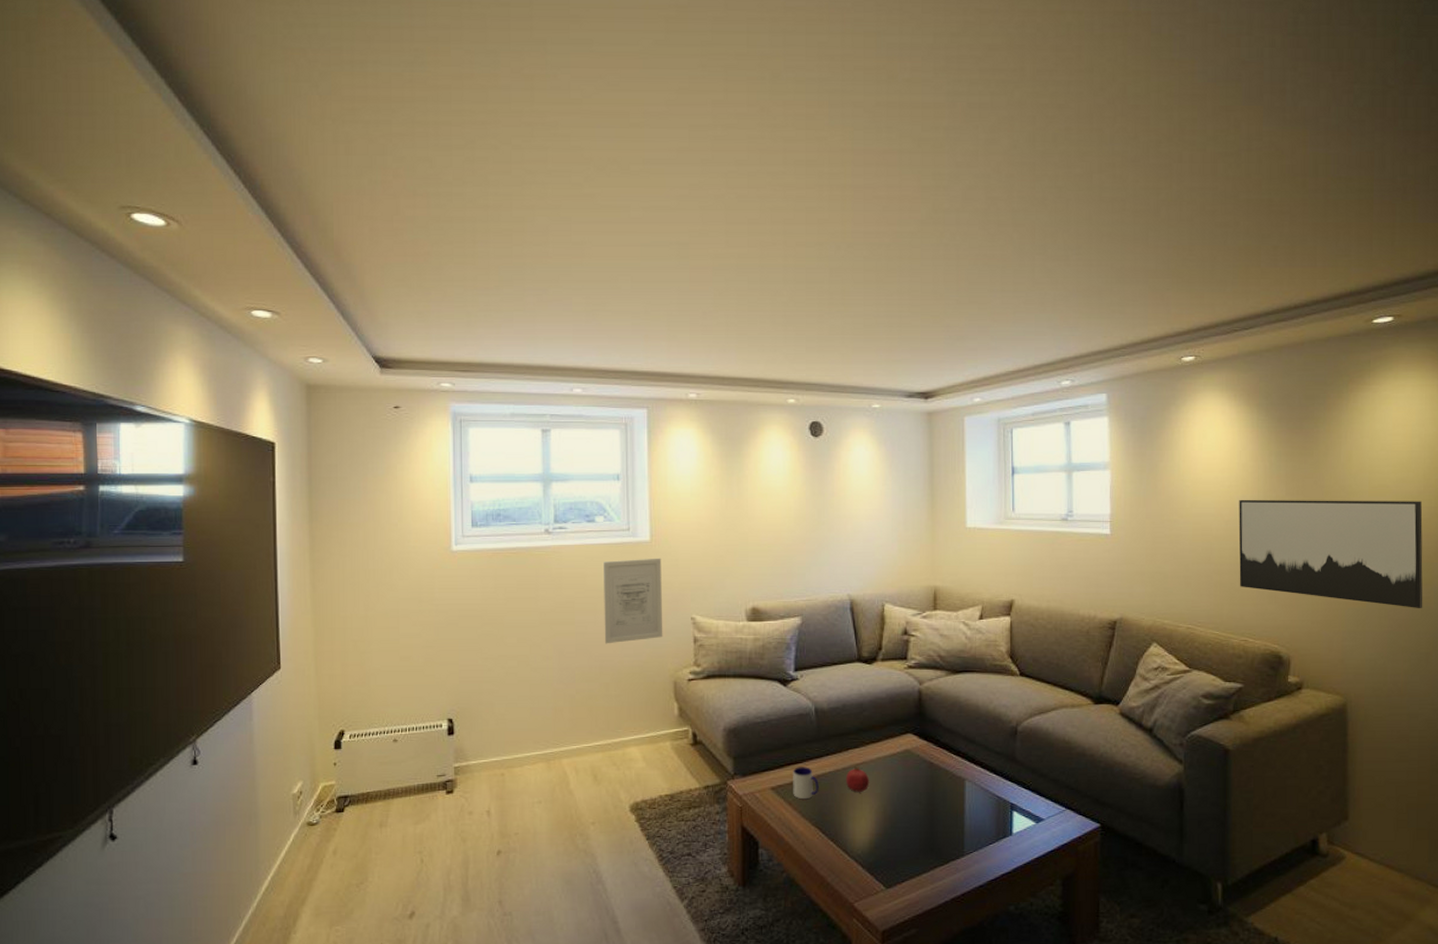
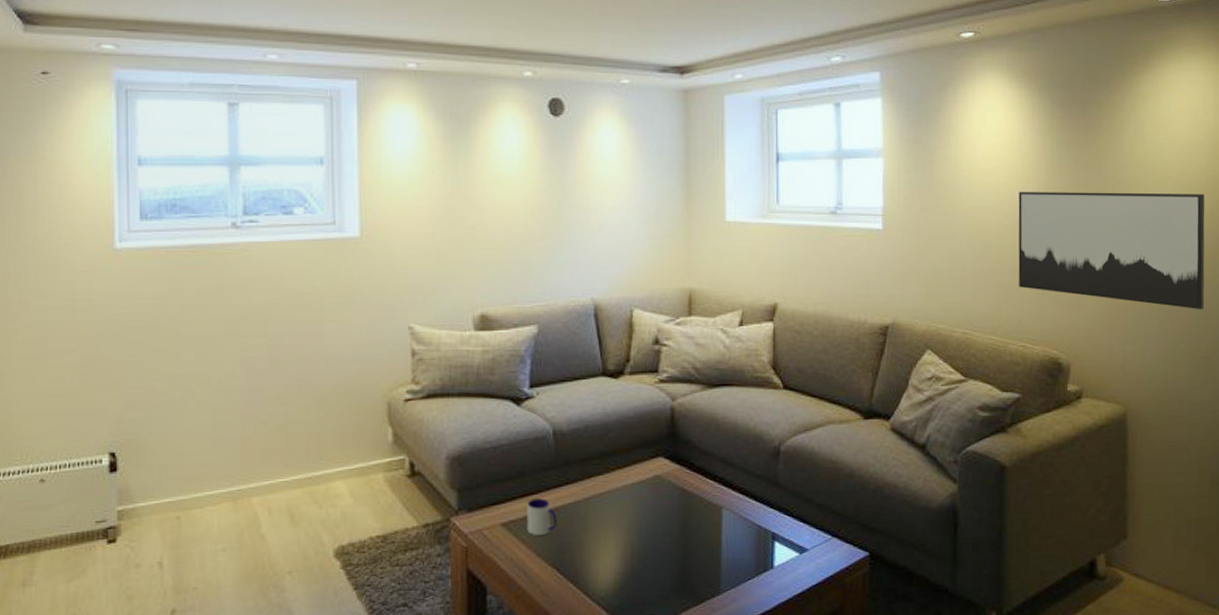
wall art: present [604,558,663,644] -> none [303,257,375,360]
fruit: present [845,766,870,792] -> none [587,496,615,525]

